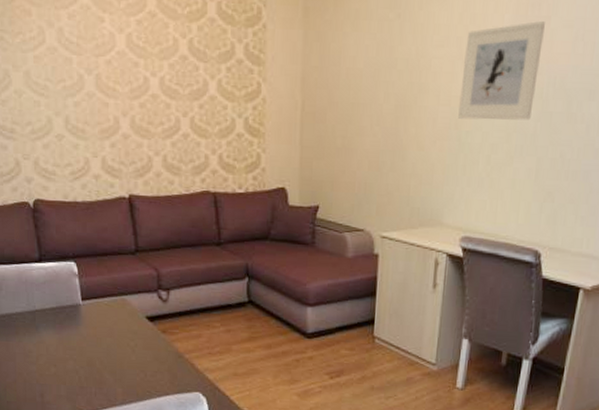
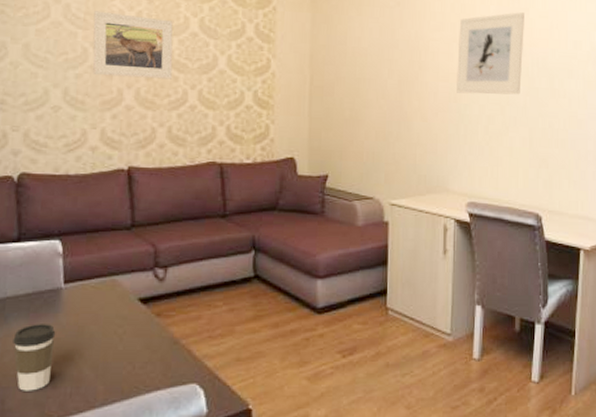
coffee cup: none [45,334,79,389] -> present [13,324,56,391]
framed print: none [86,34,164,107] -> present [93,11,174,79]

